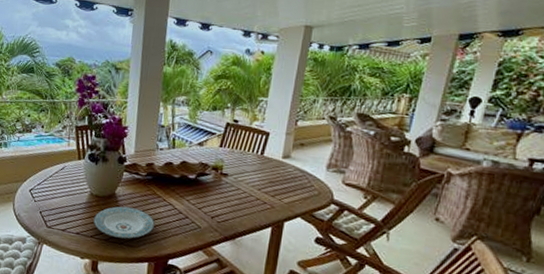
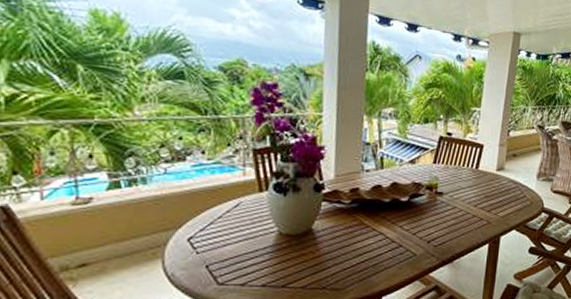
plate: present [93,206,155,239] -> none [285,243,363,282]

